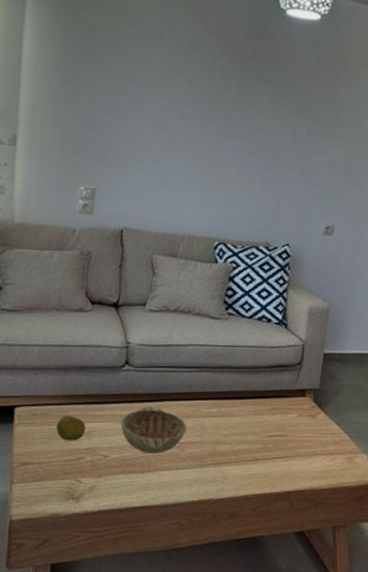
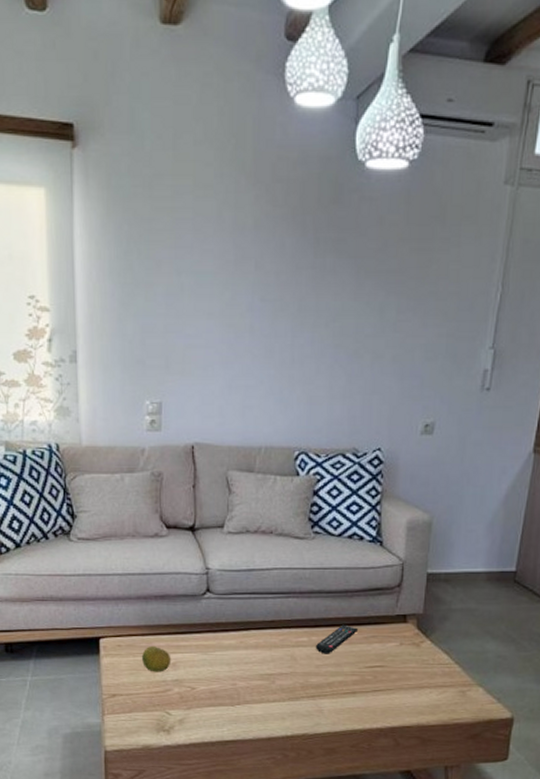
decorative bowl: present [120,406,187,453] -> none [206,636,276,685]
remote control: none [223,397,263,424] -> present [315,624,359,654]

